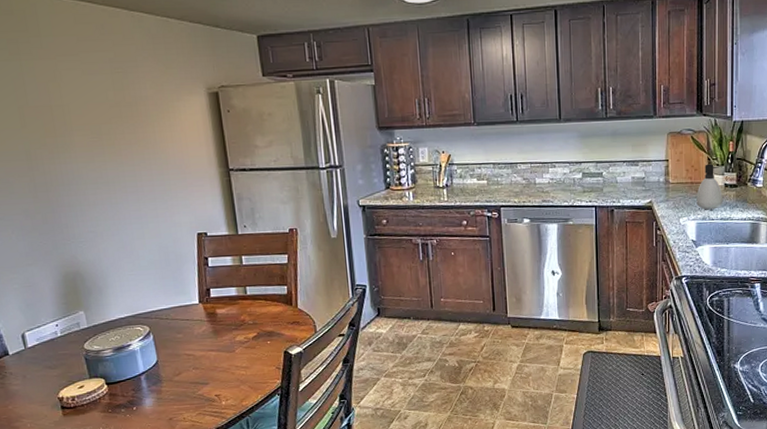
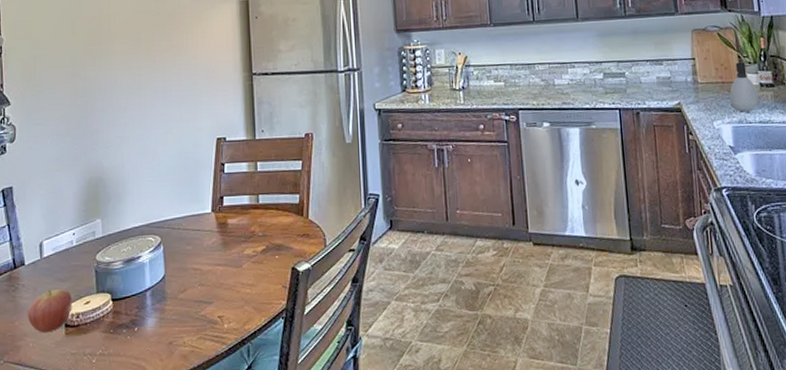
fruit: none [19,374,66,415] -> present [27,288,72,333]

